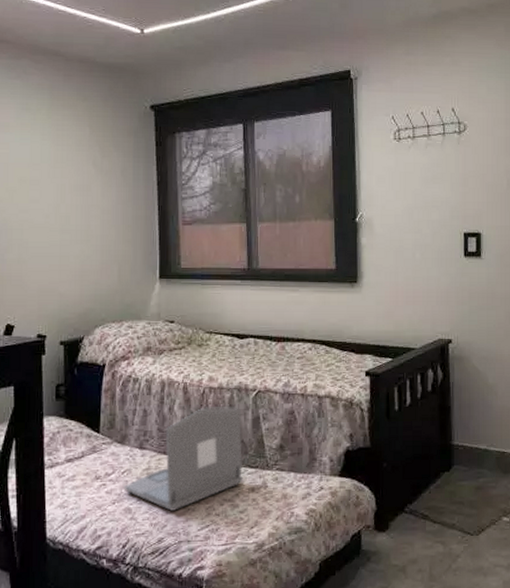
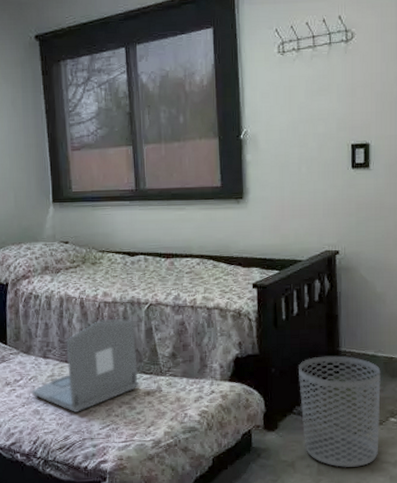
waste bin: none [411,449,493,572] -> present [299,355,381,467]

